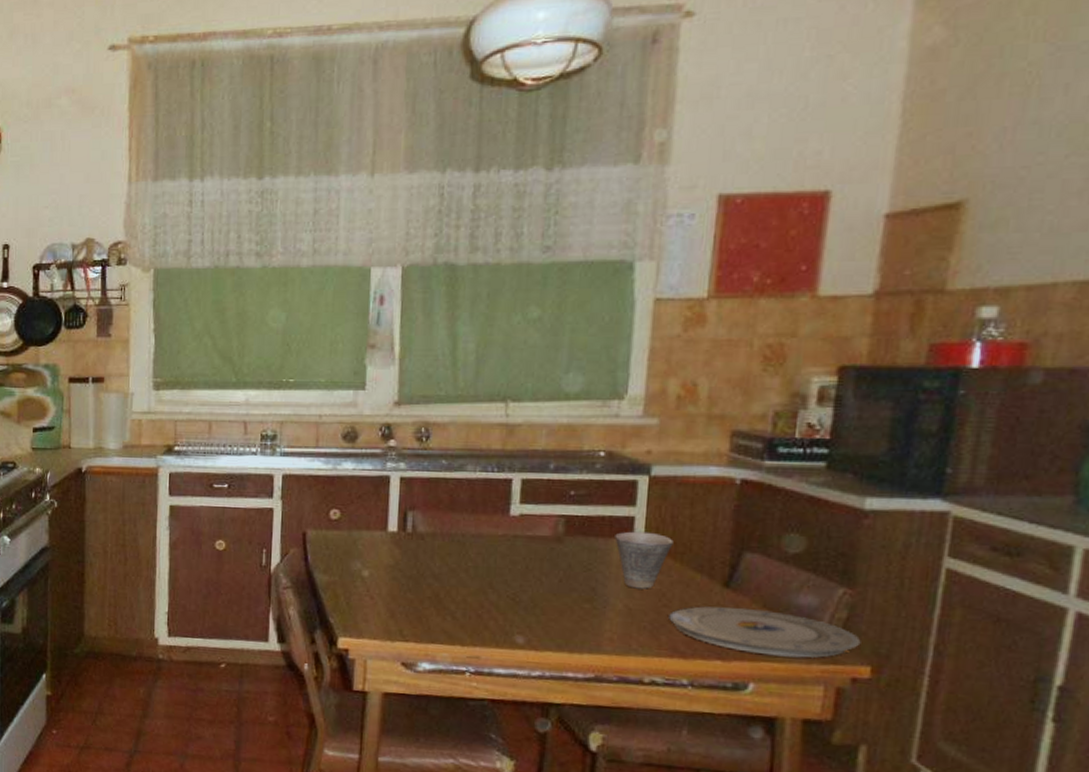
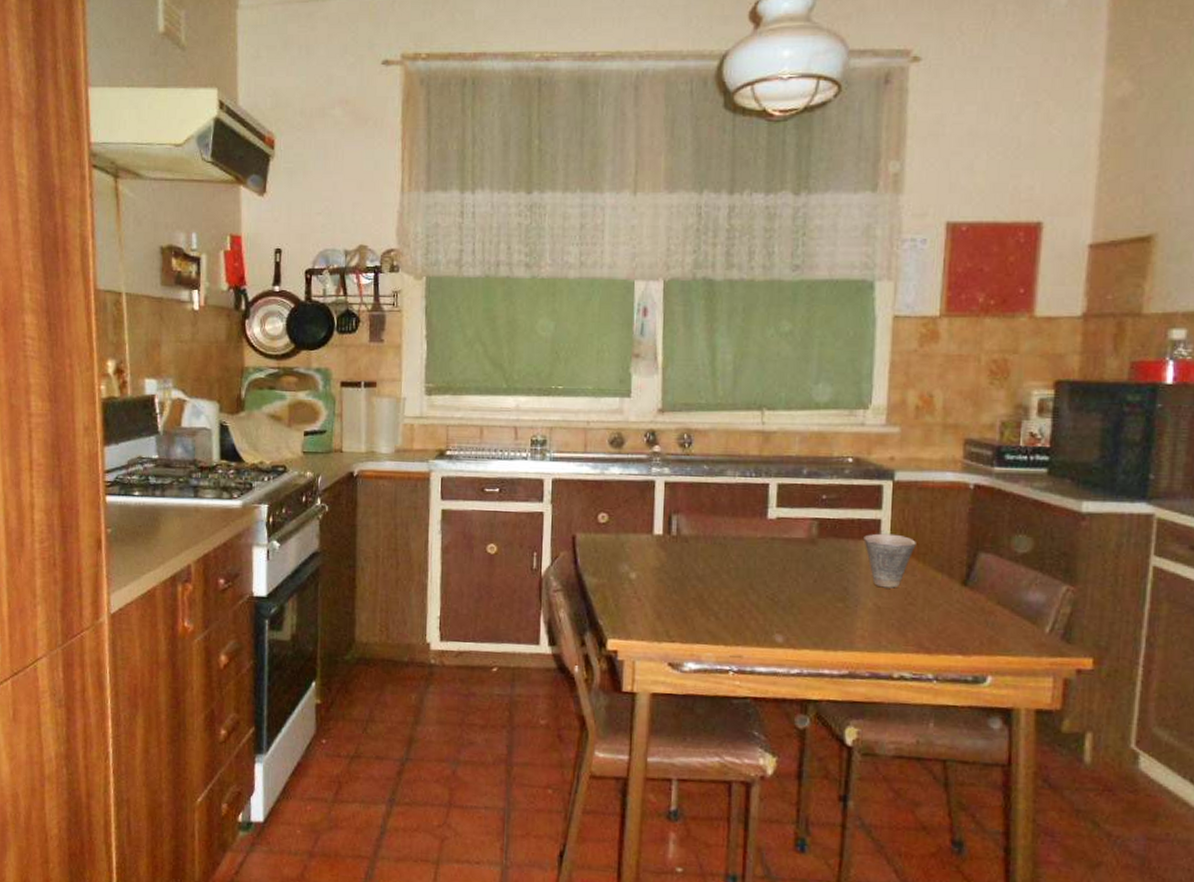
plate: present [669,606,861,659] -> none [914,604,1084,652]

